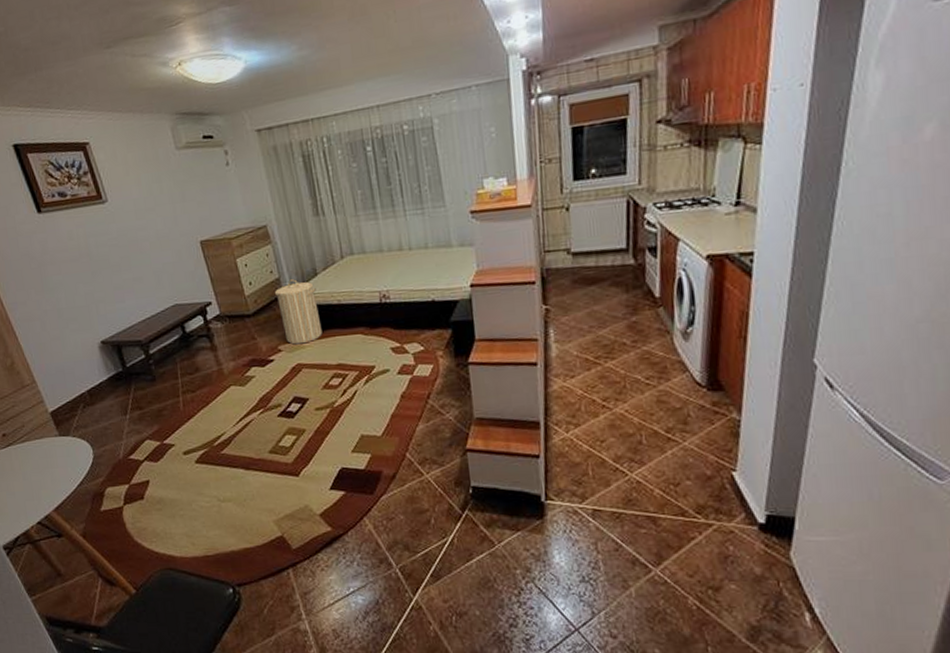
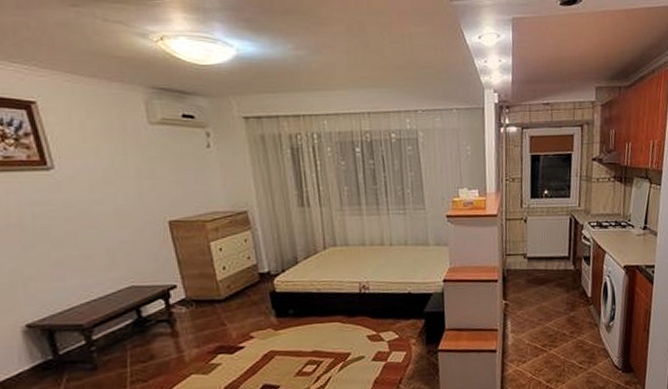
laundry hamper: present [275,279,323,345] -> none [251,266,299,332]

